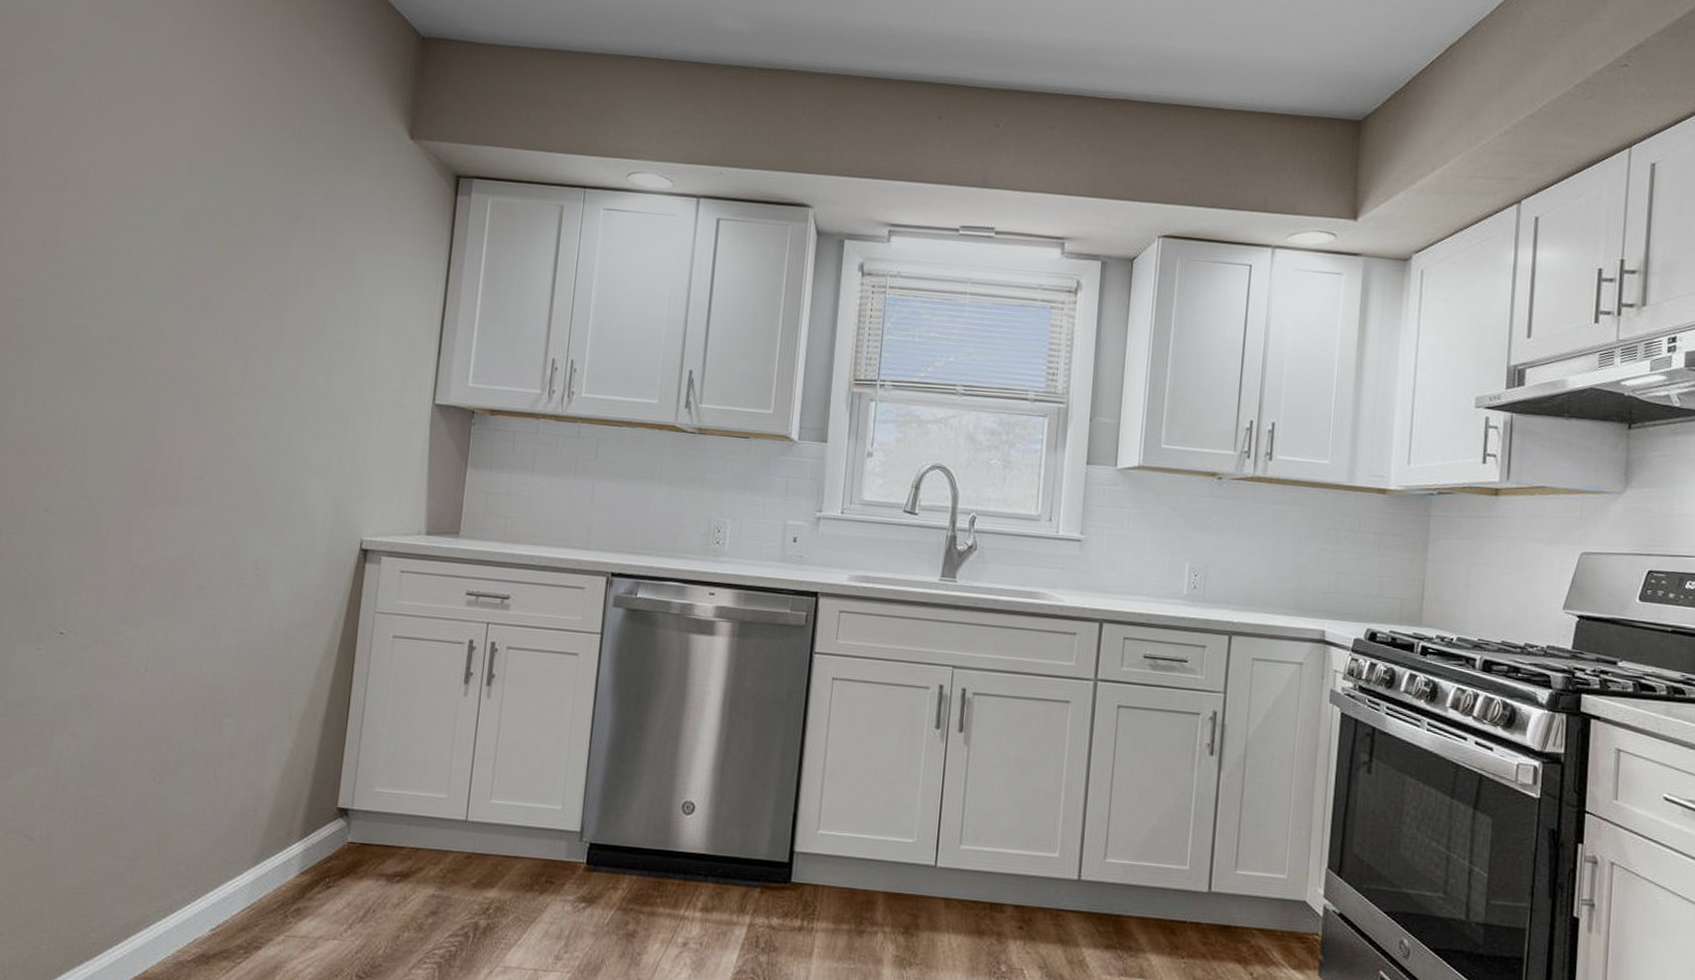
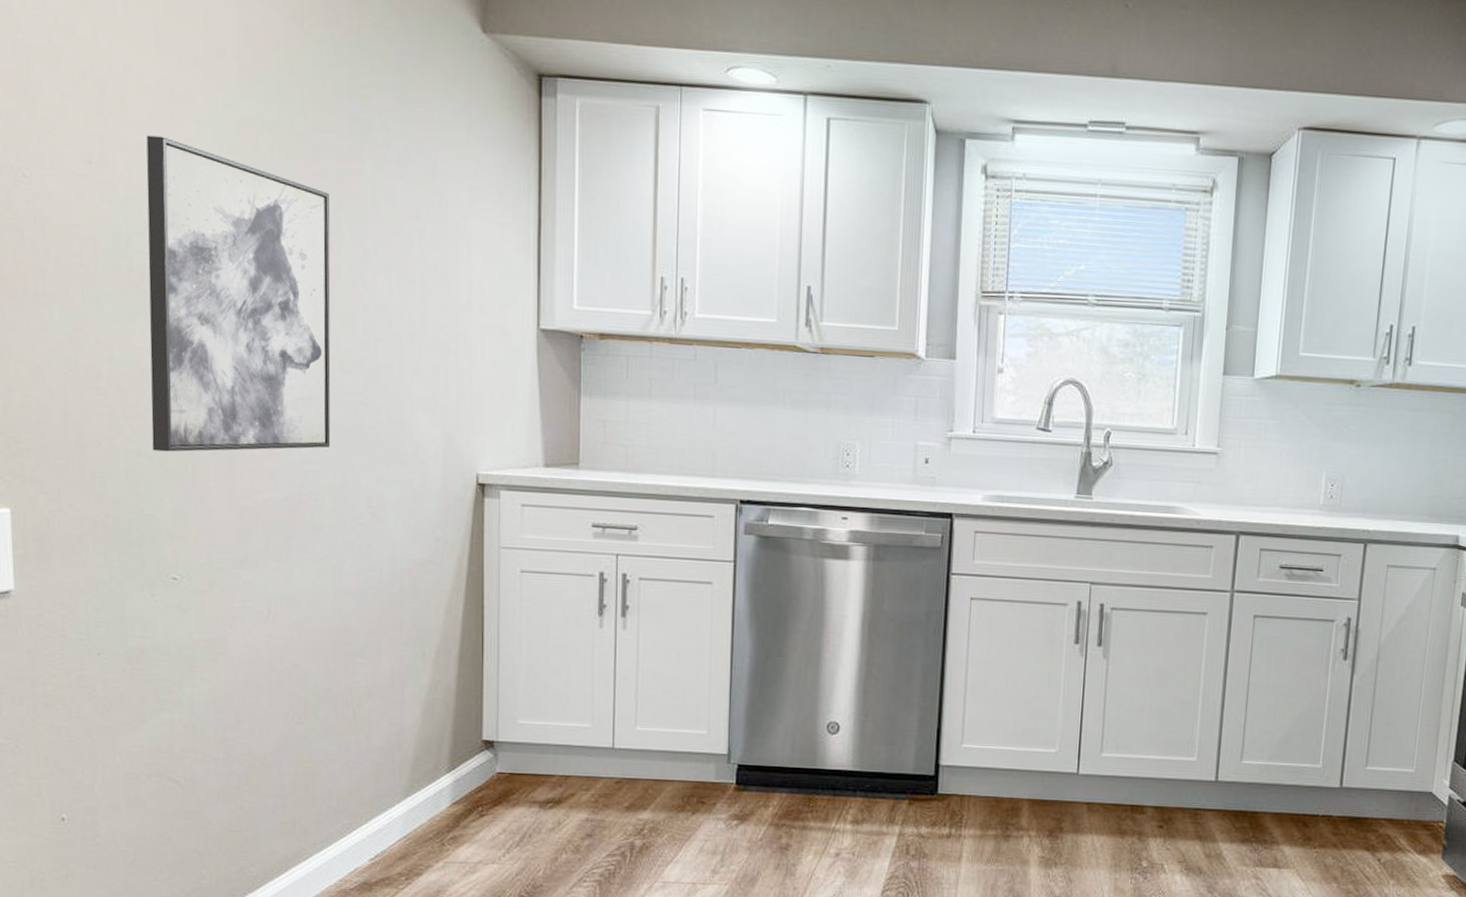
wall art: none [60,222,255,511] -> present [146,135,331,452]

